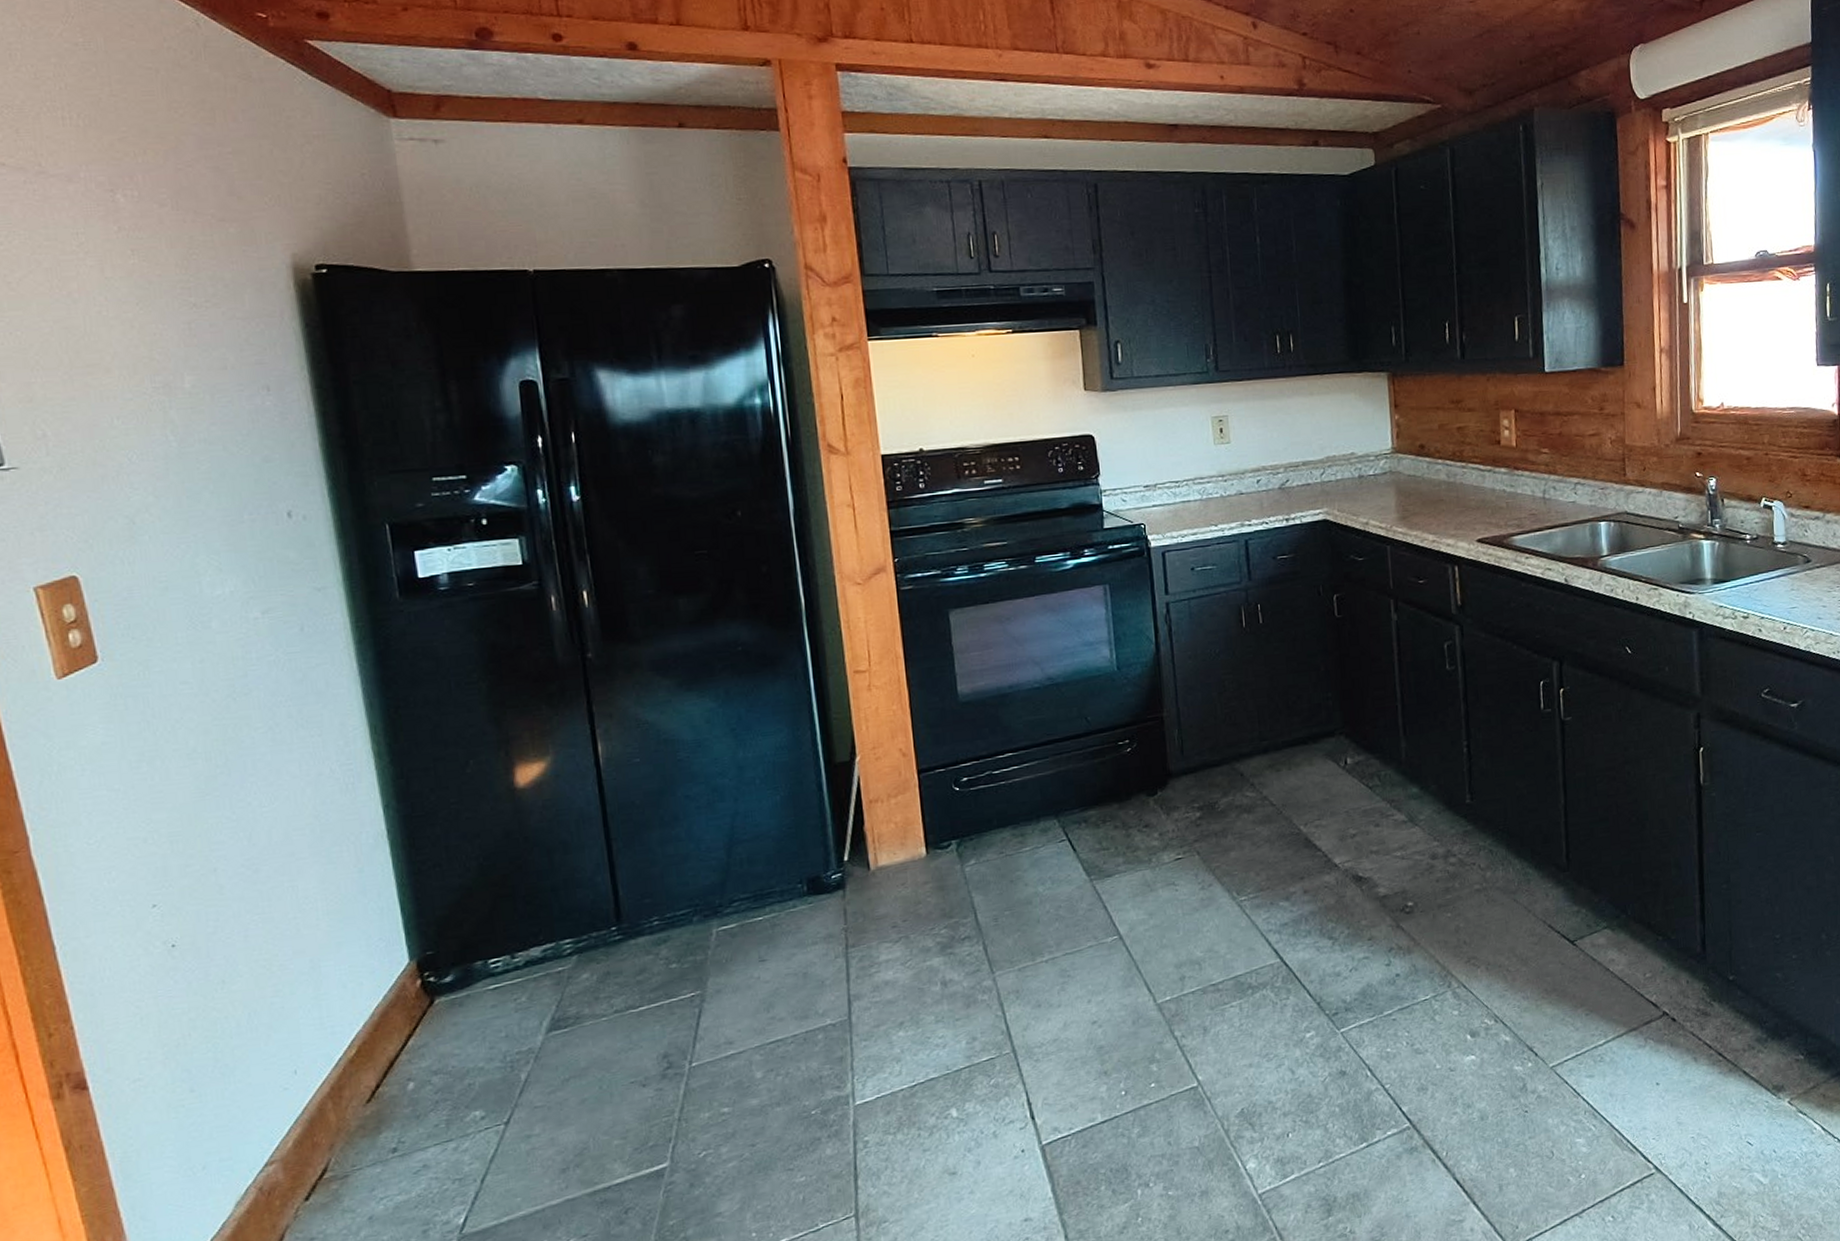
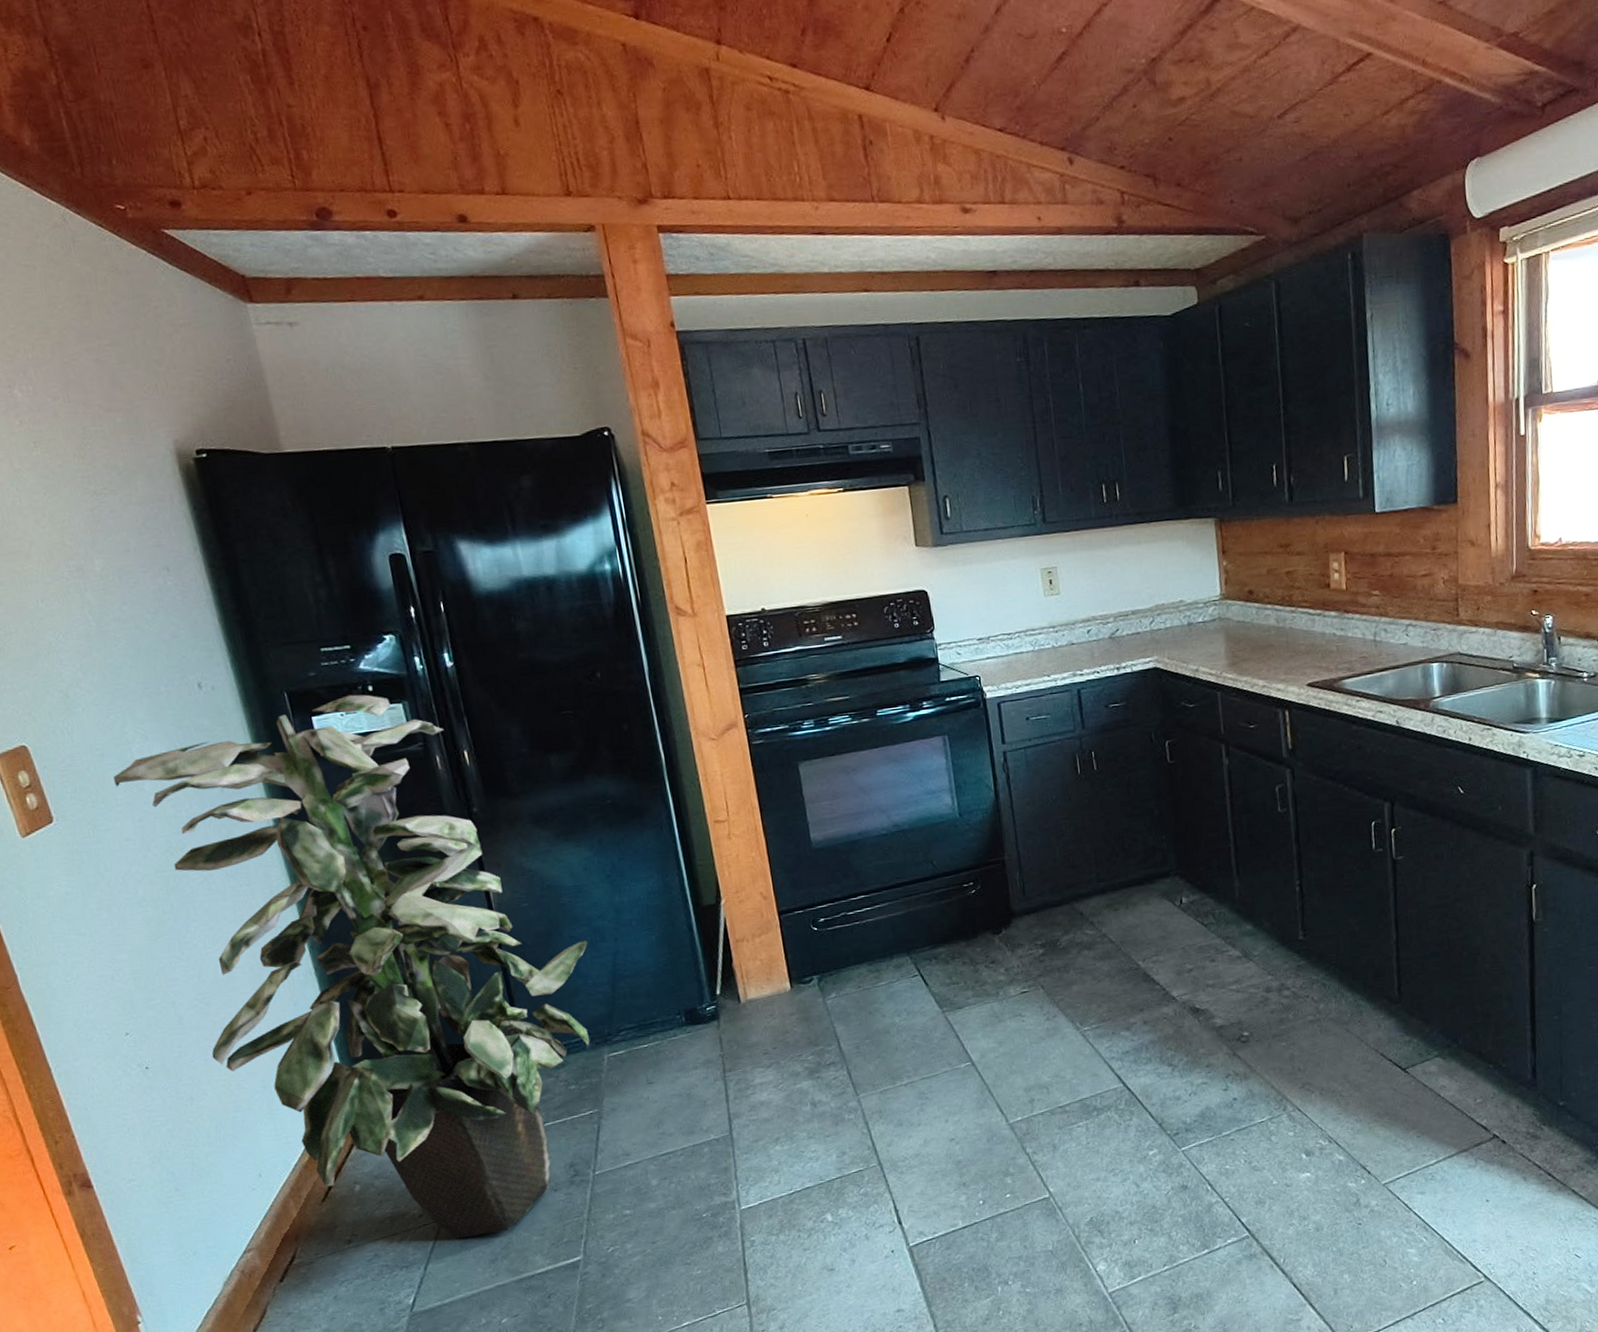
indoor plant: none [175,528,704,1145] -> present [113,694,591,1239]

